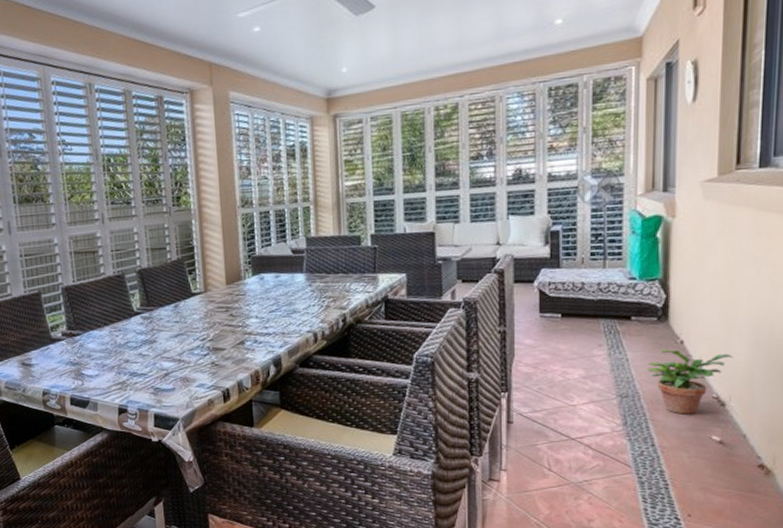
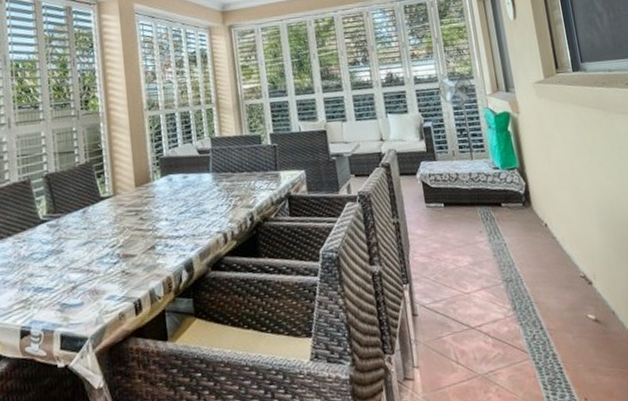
potted plant: present [648,348,733,415] -> none [523,232,589,295]

